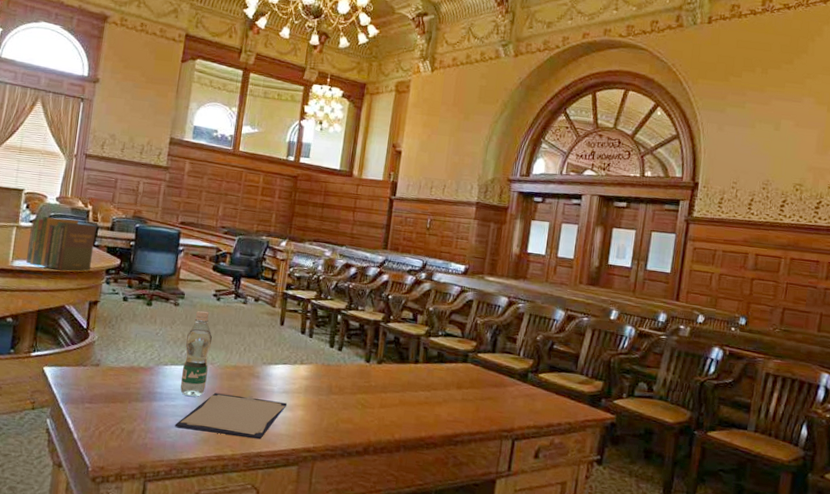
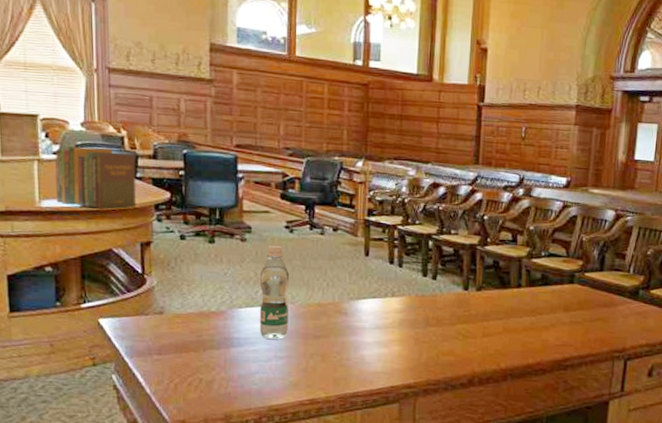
notepad: present [175,392,287,440] -> none [259,333,380,379]

